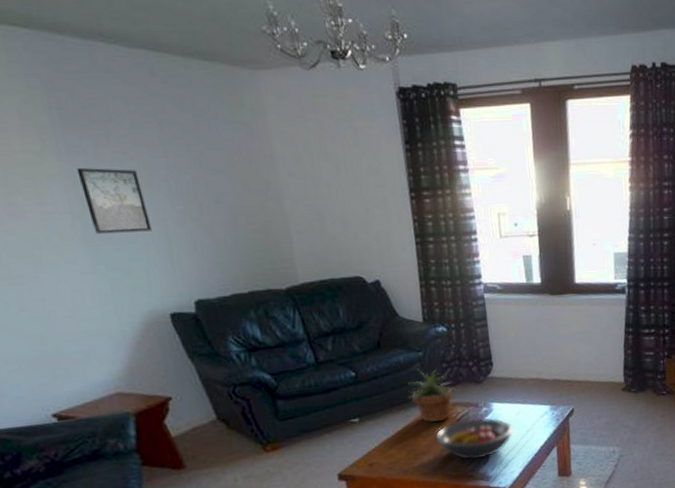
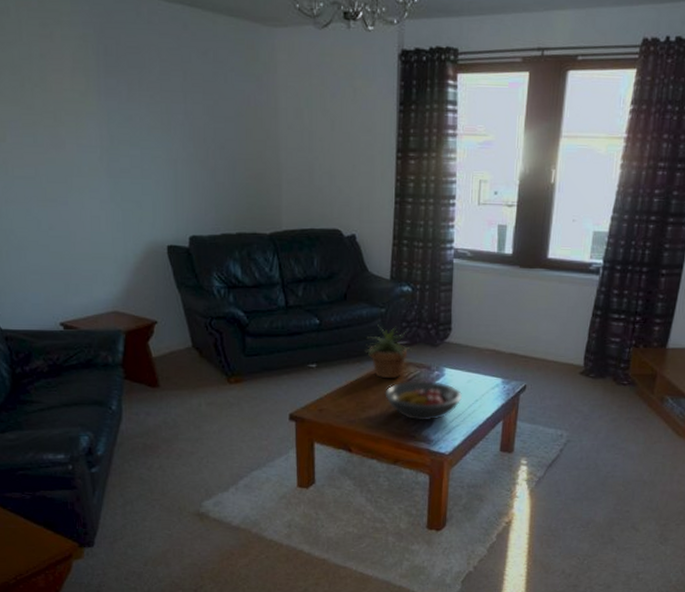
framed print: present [76,168,153,234] -> none [111,108,164,169]

